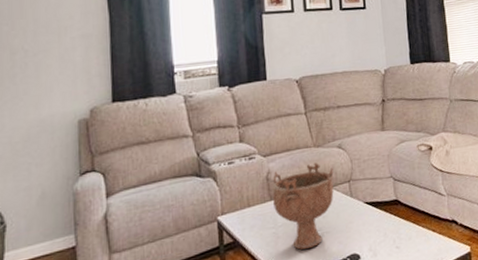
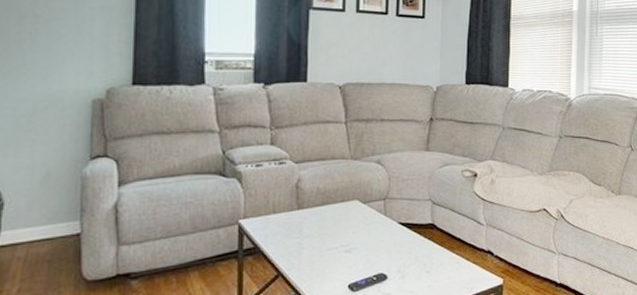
decorative bowl: present [272,162,334,250] -> none [301,176,369,263]

